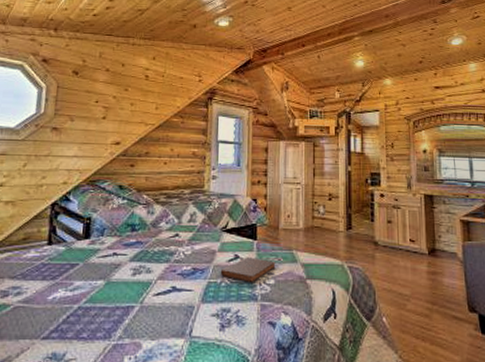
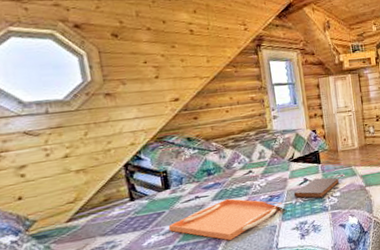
serving tray: none [78,262,206,313] -> present [168,198,283,241]

